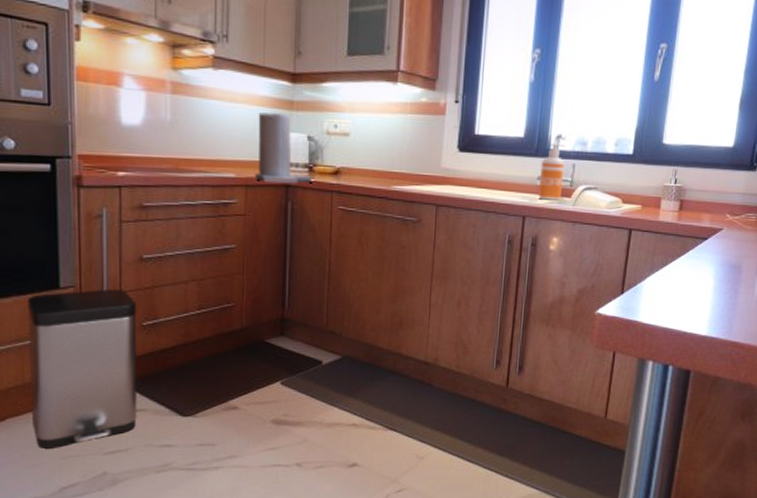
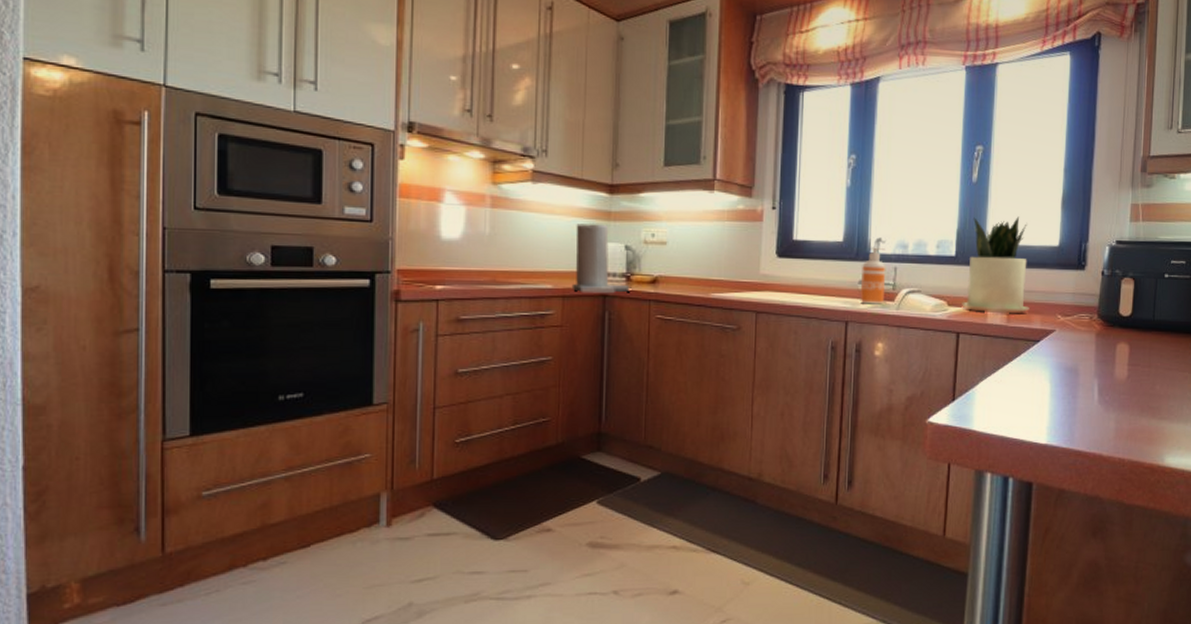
pedal bin: present [28,289,137,449] -> none [337,406,451,577]
planter: none [635,116,705,213] -> present [960,216,1030,314]

